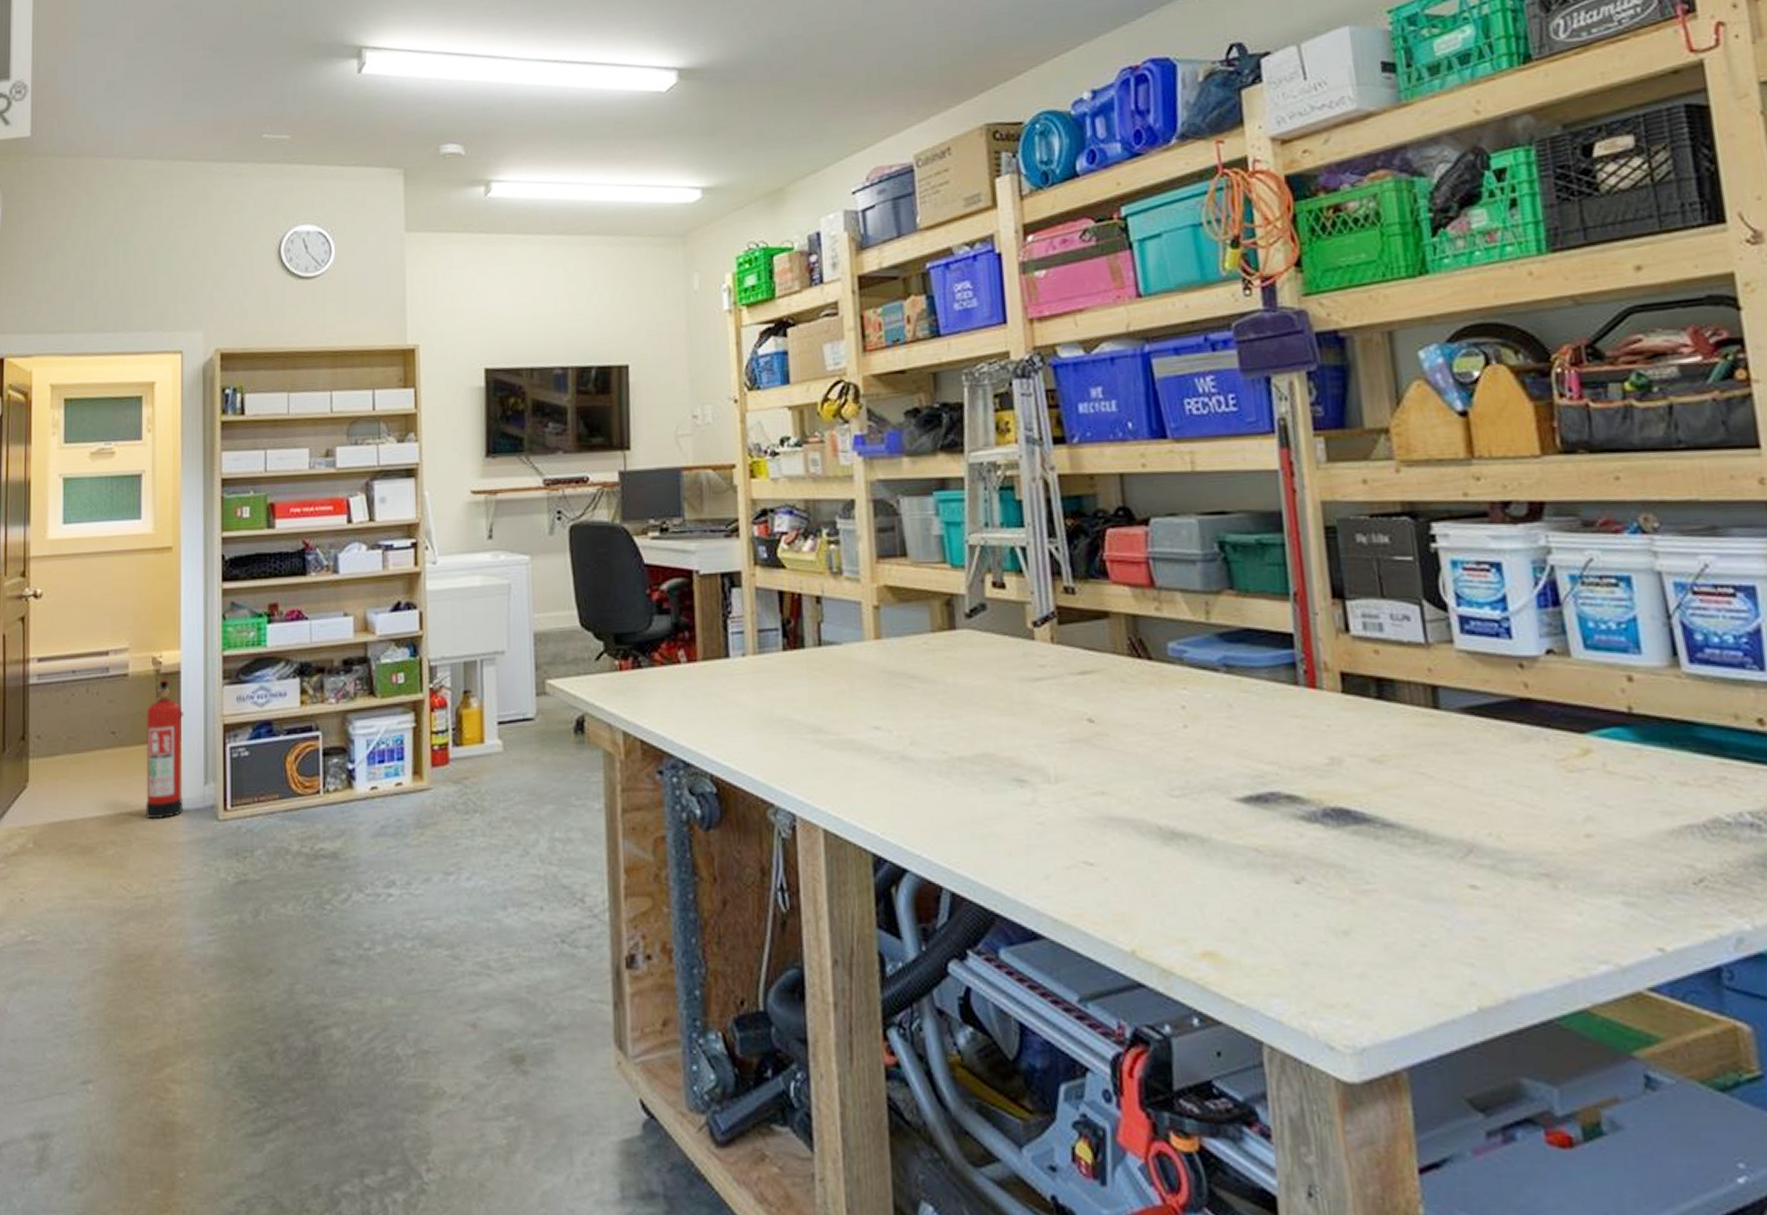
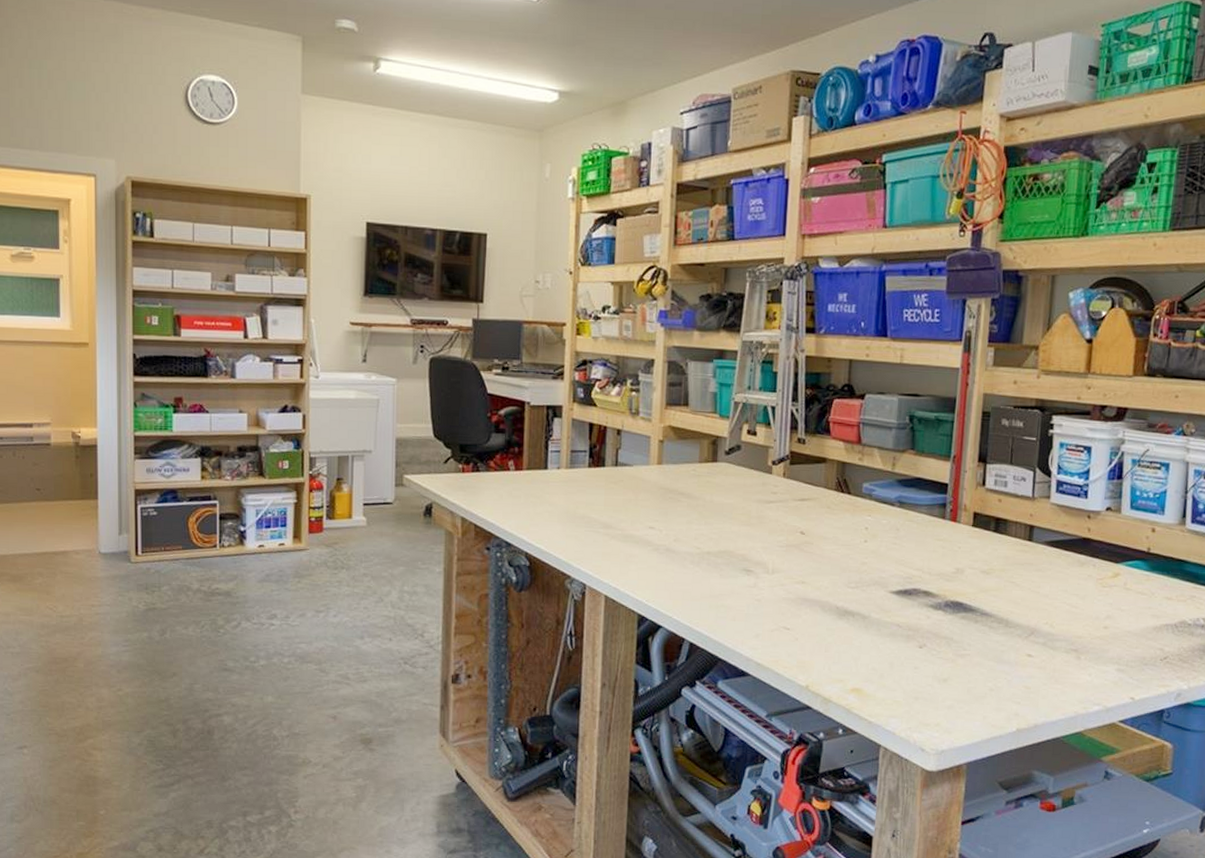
fire extinguisher: present [146,678,184,818] -> none [67,450,101,558]

